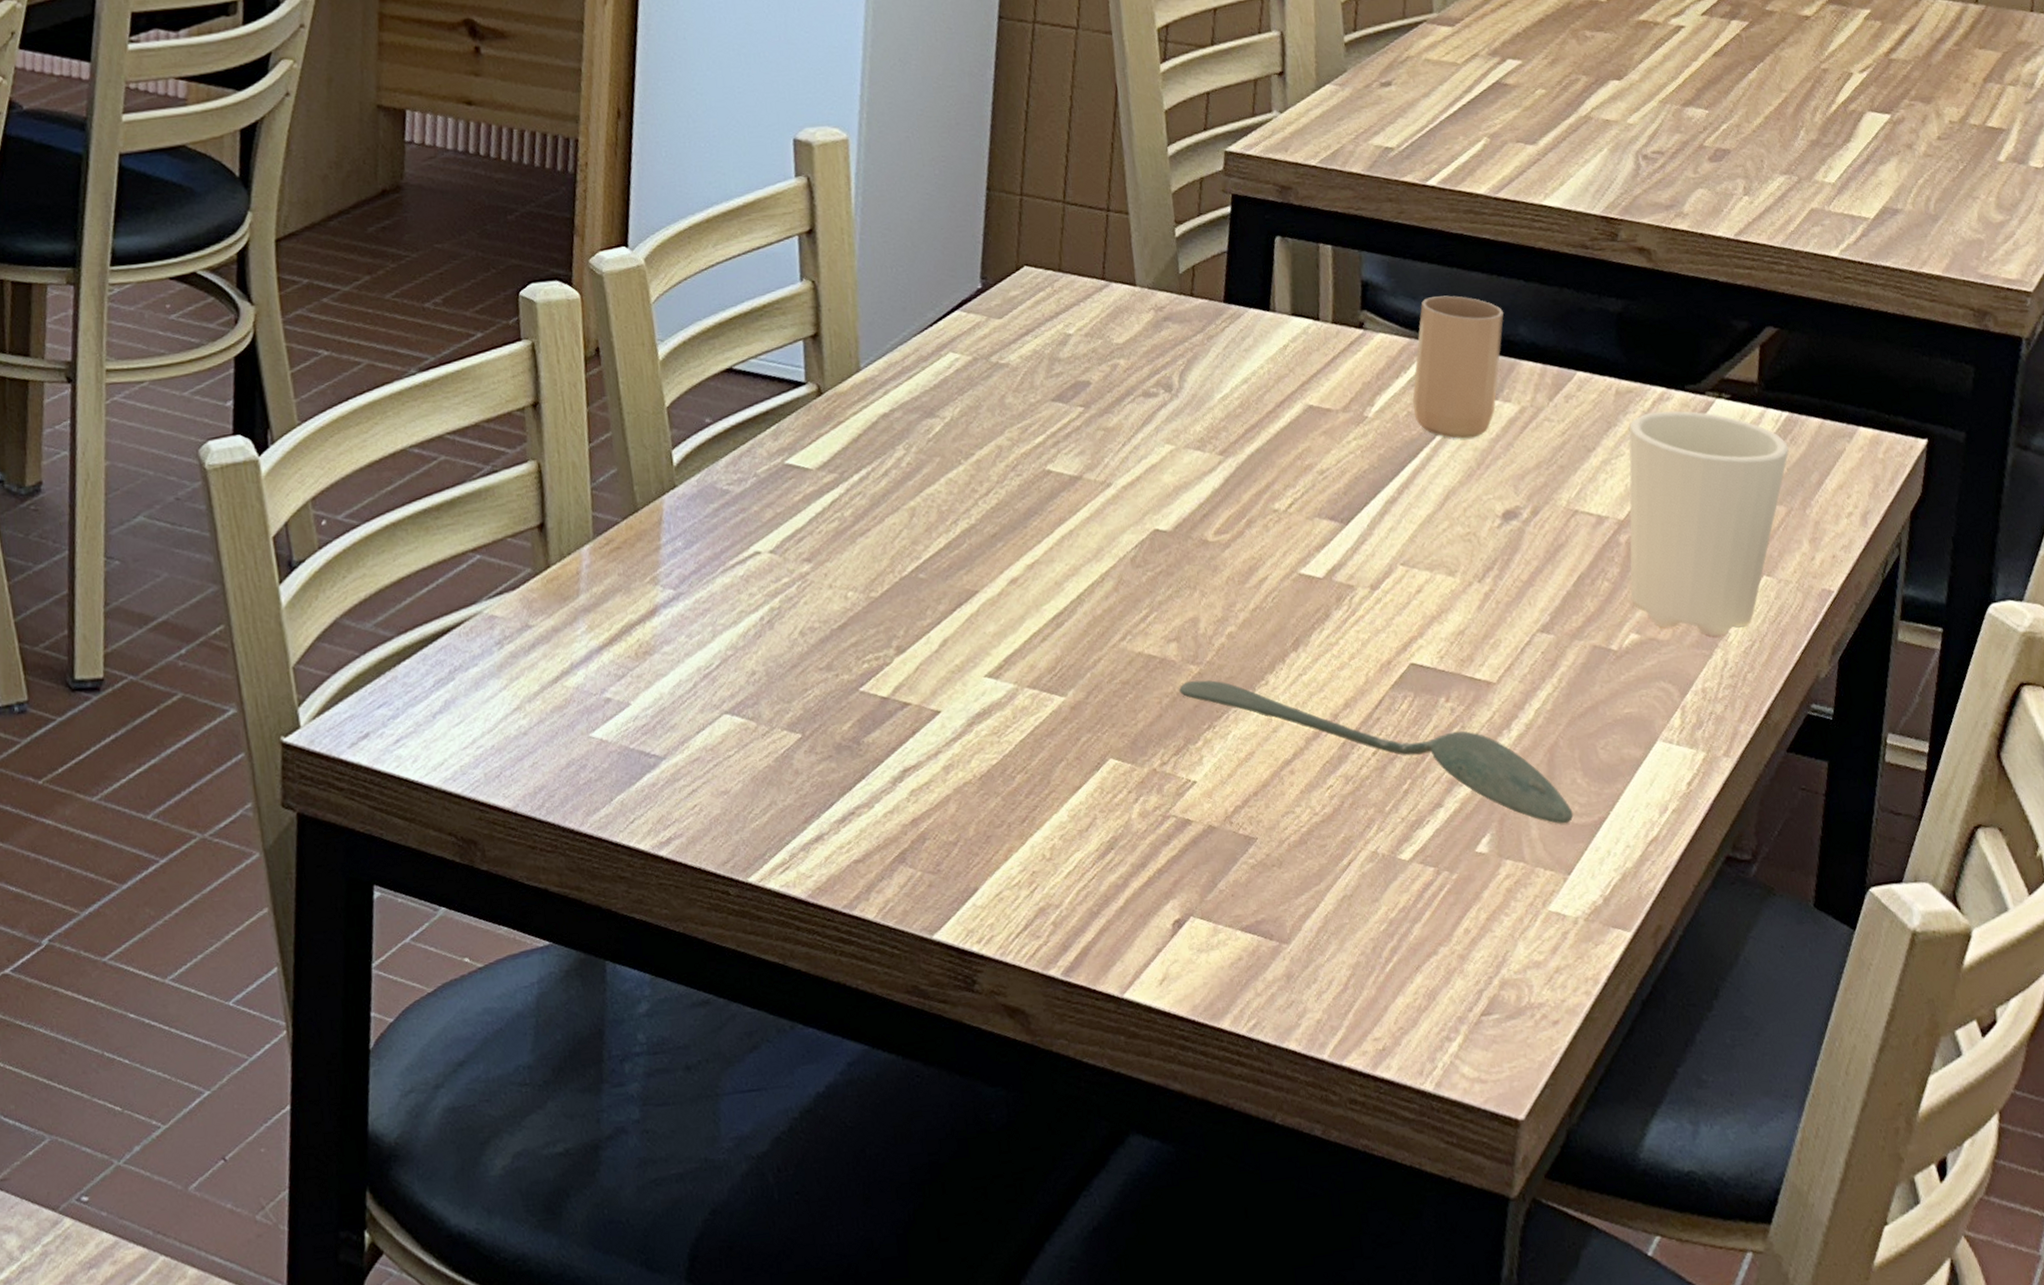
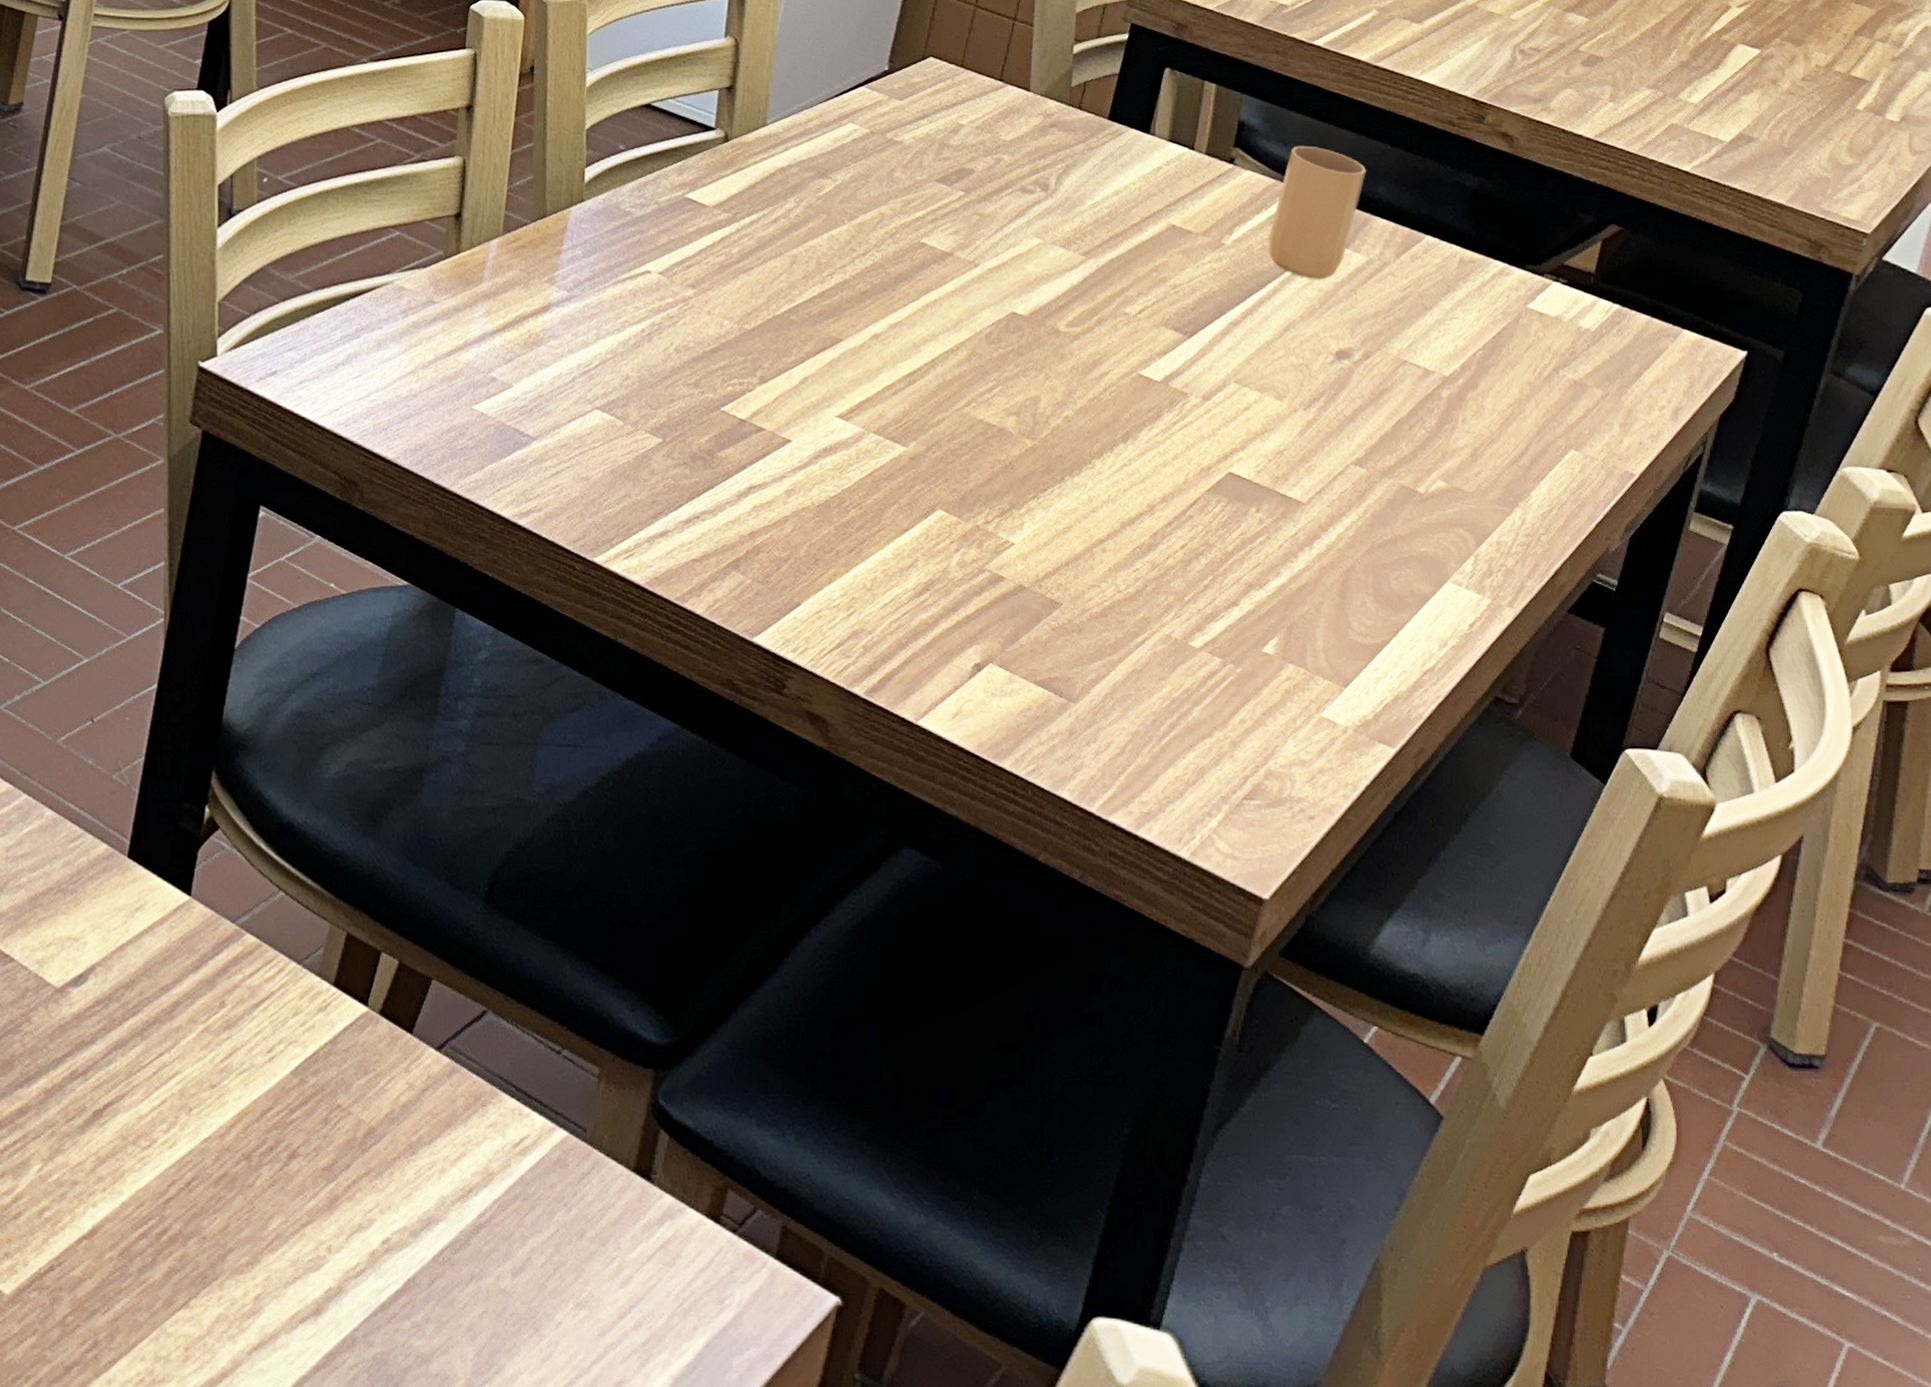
spoon: present [1179,680,1574,824] -> none [1012,453,1358,641]
cup: present [1629,410,1789,637] -> none [1444,284,1614,497]

